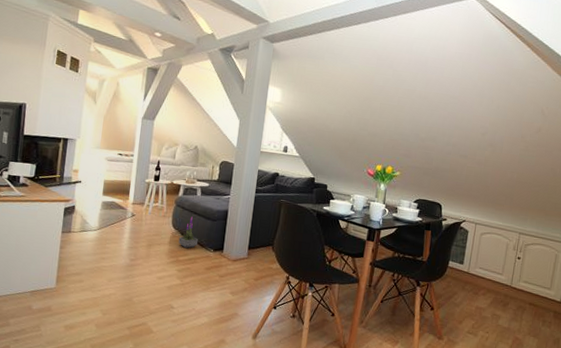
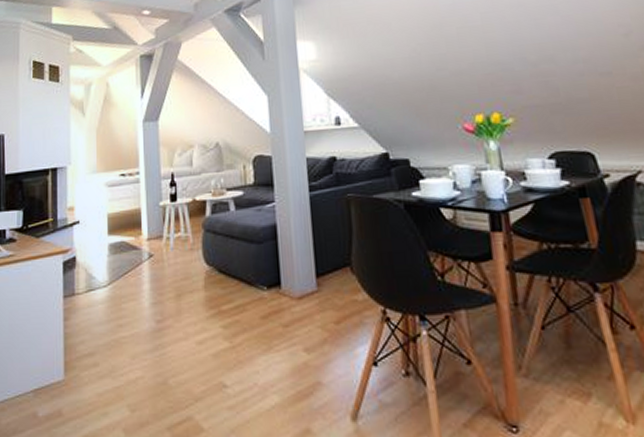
potted plant: present [178,217,199,248] -> none [216,243,244,291]

